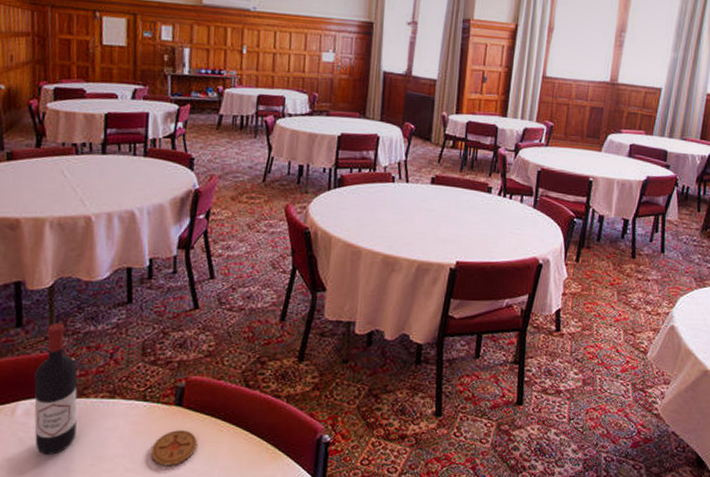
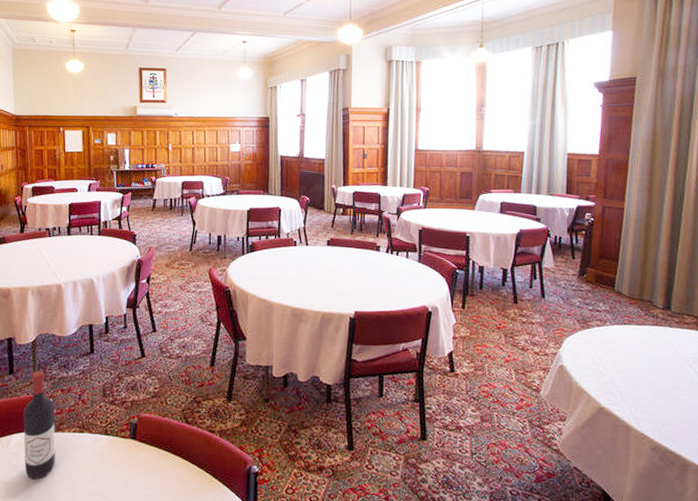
coaster: present [150,430,197,466] -> none [112,460,149,491]

